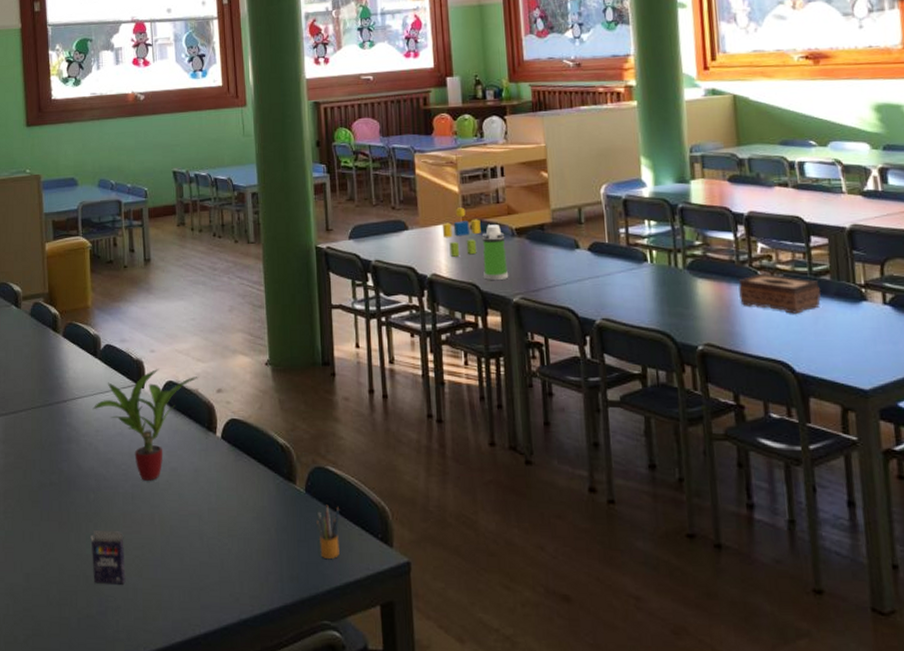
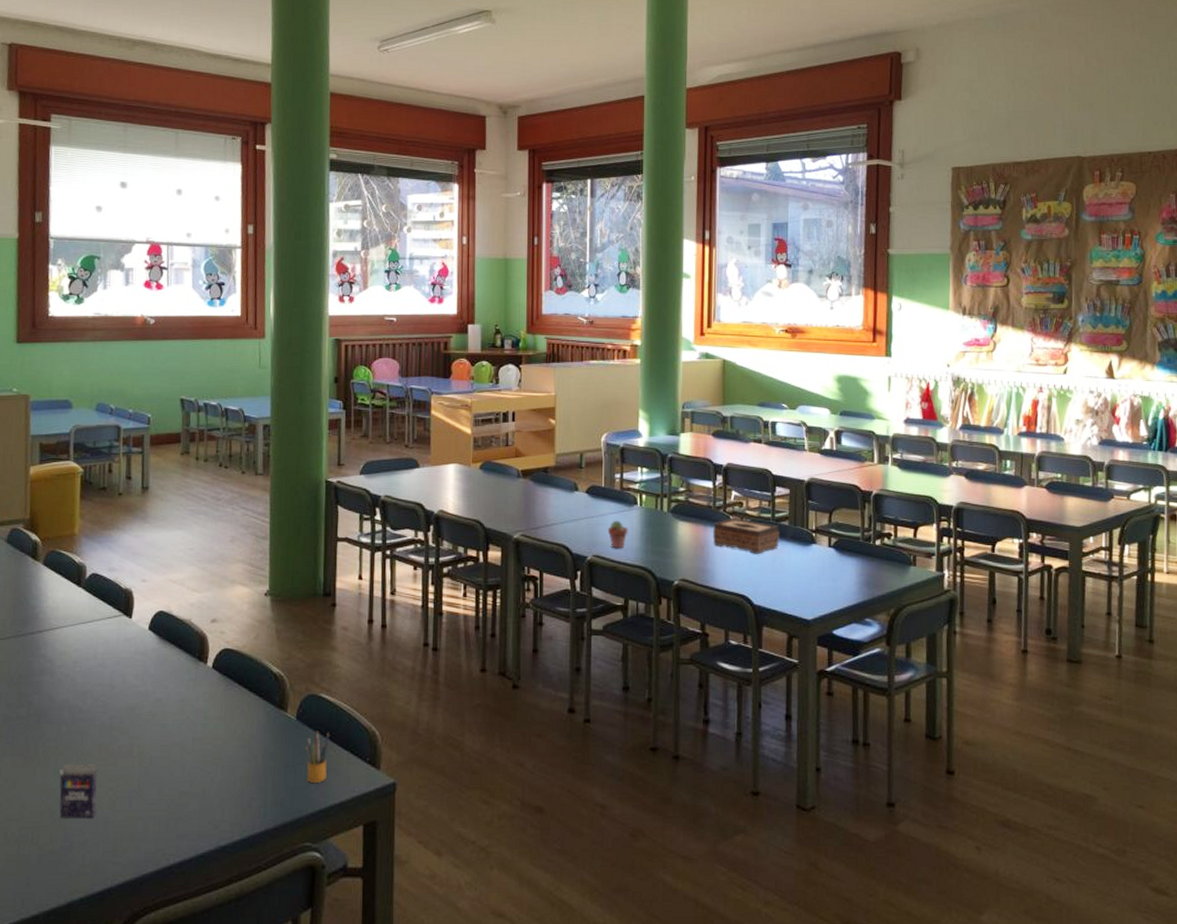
potted plant: present [92,369,199,481] -> none [72,599,193,712]
toy blocks: present [442,207,481,257] -> none [452,449,489,495]
water bottle: present [482,225,509,280] -> none [488,466,512,517]
potted succulent: none [615,279,640,311] -> present [607,520,628,549]

